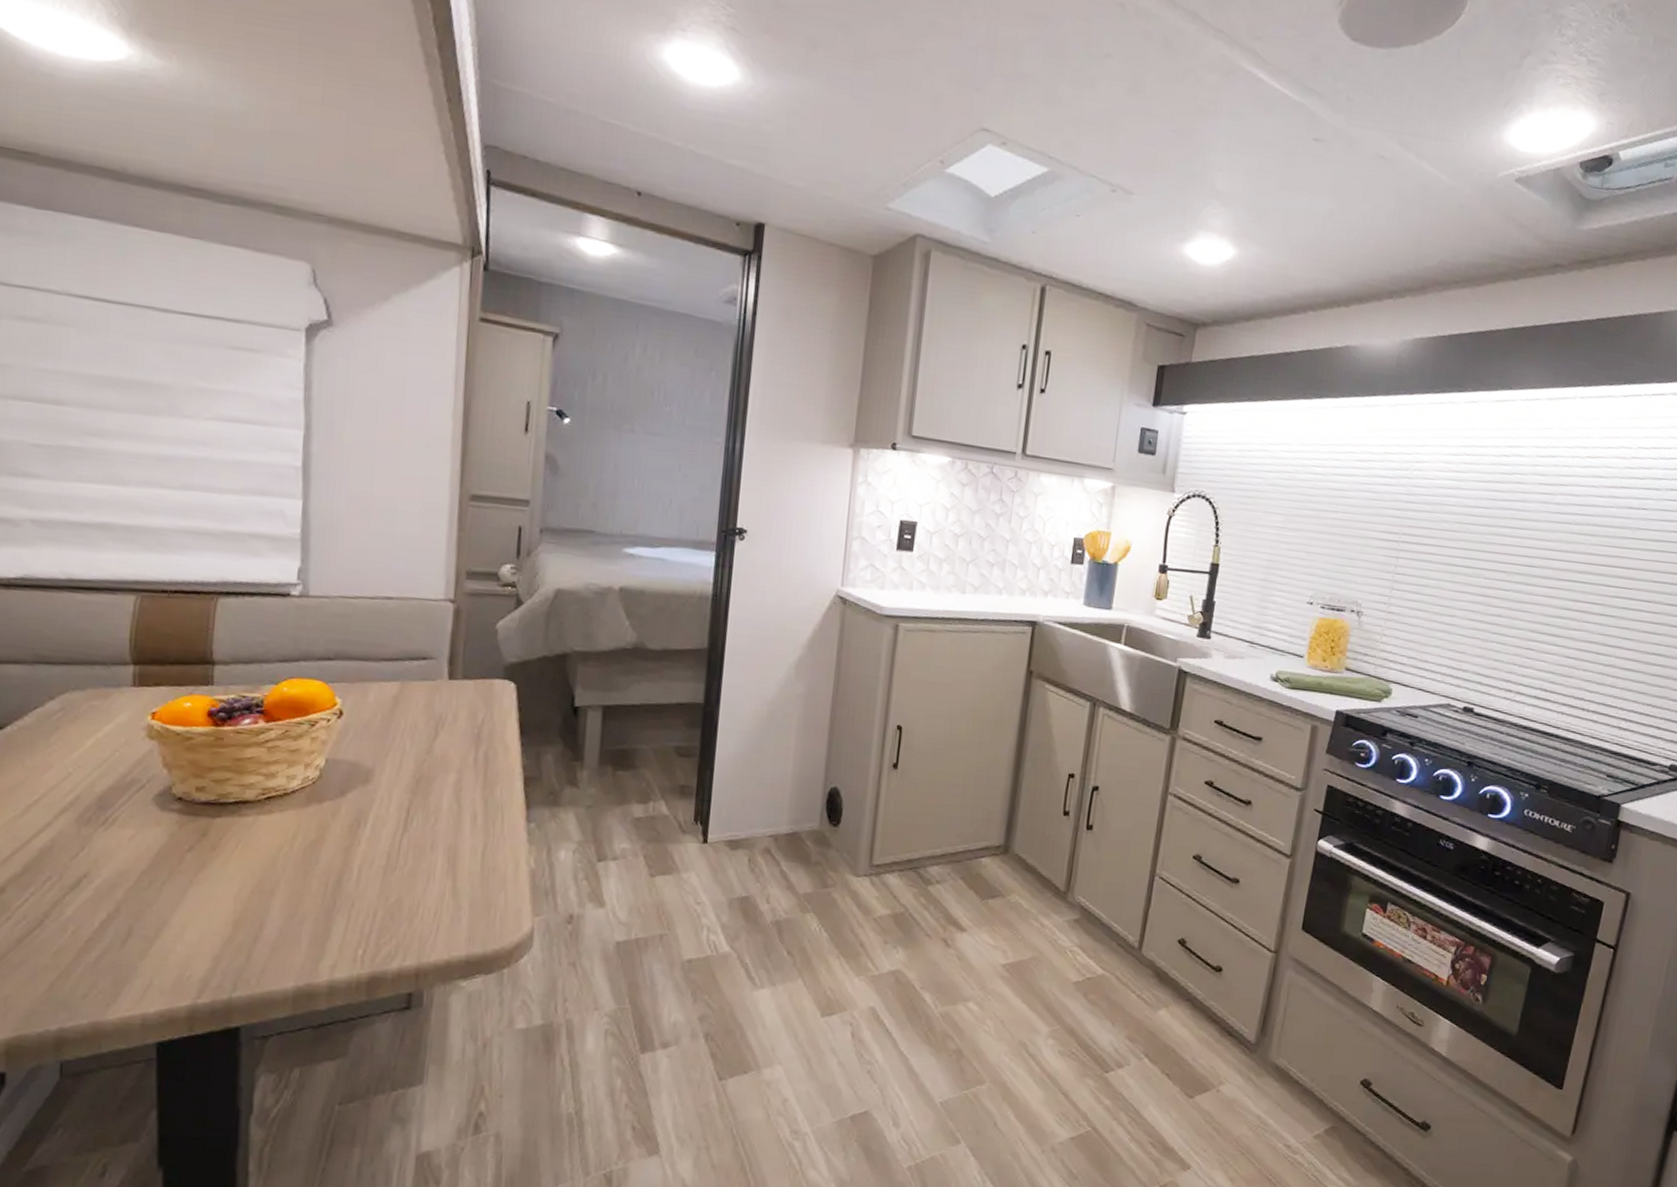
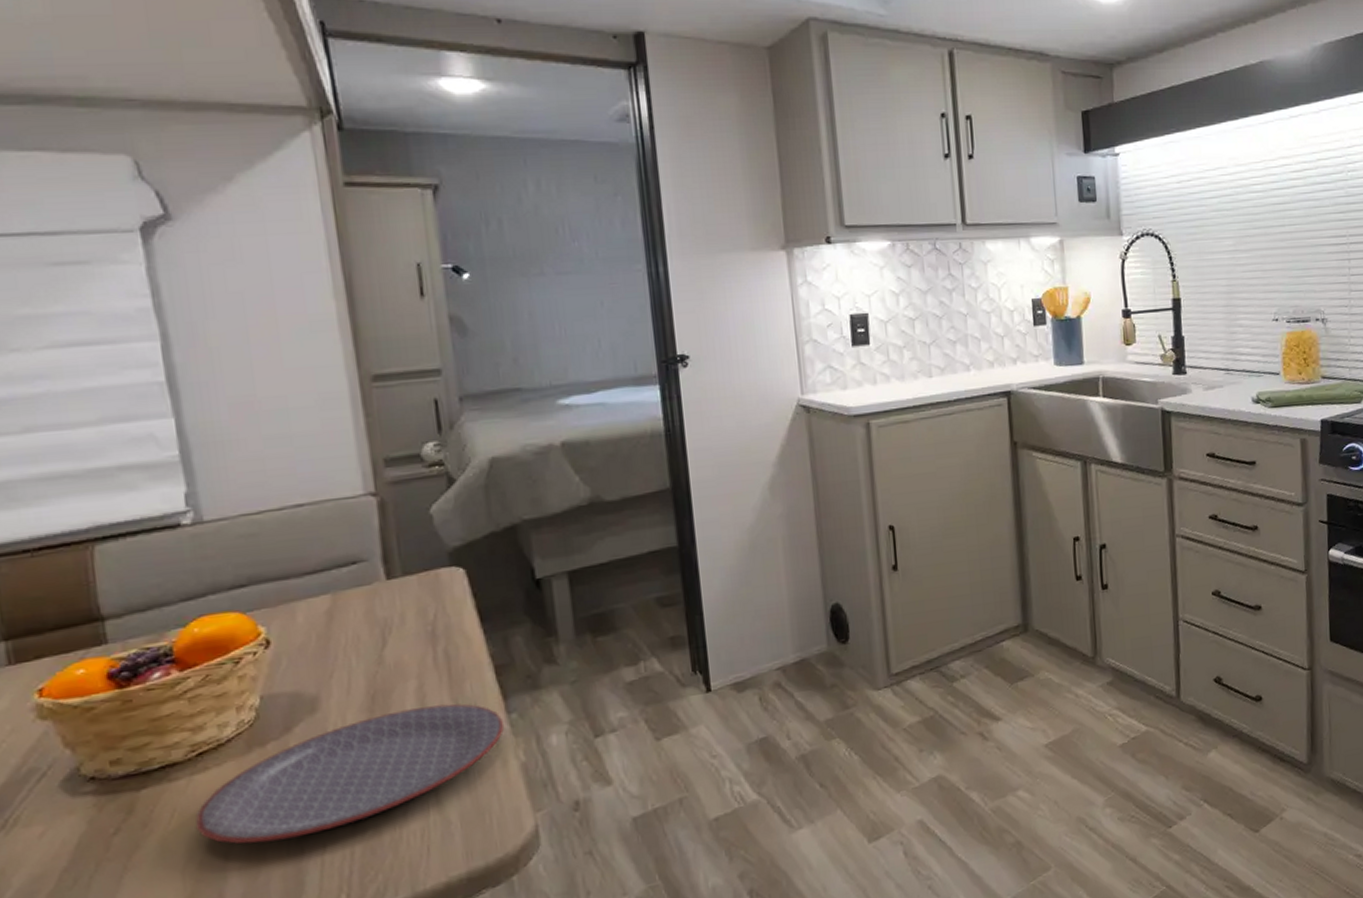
plate: none [253,798,522,890] -> present [195,703,504,844]

